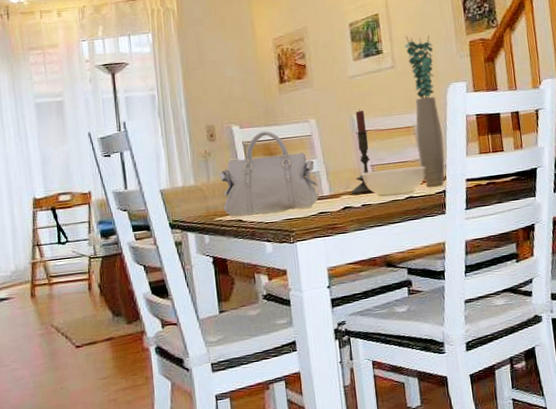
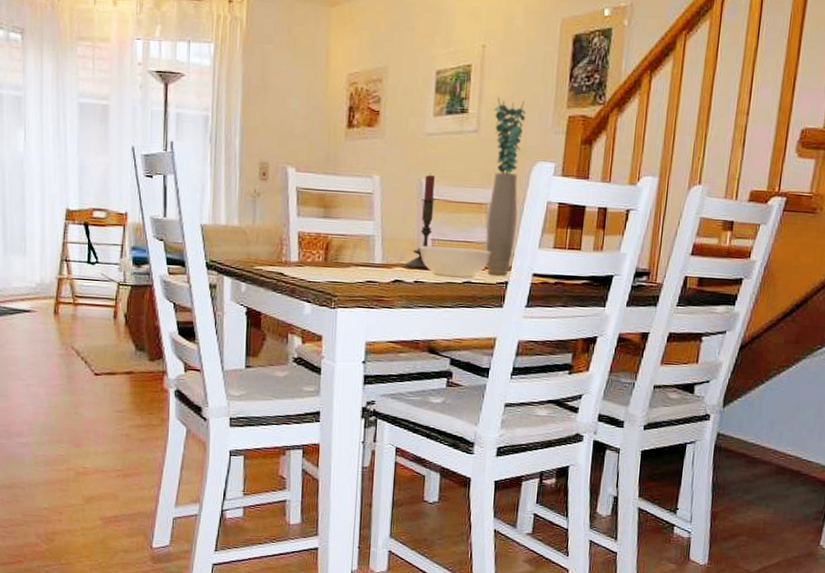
shoulder bag: present [219,131,319,217] -> none [265,179,371,274]

